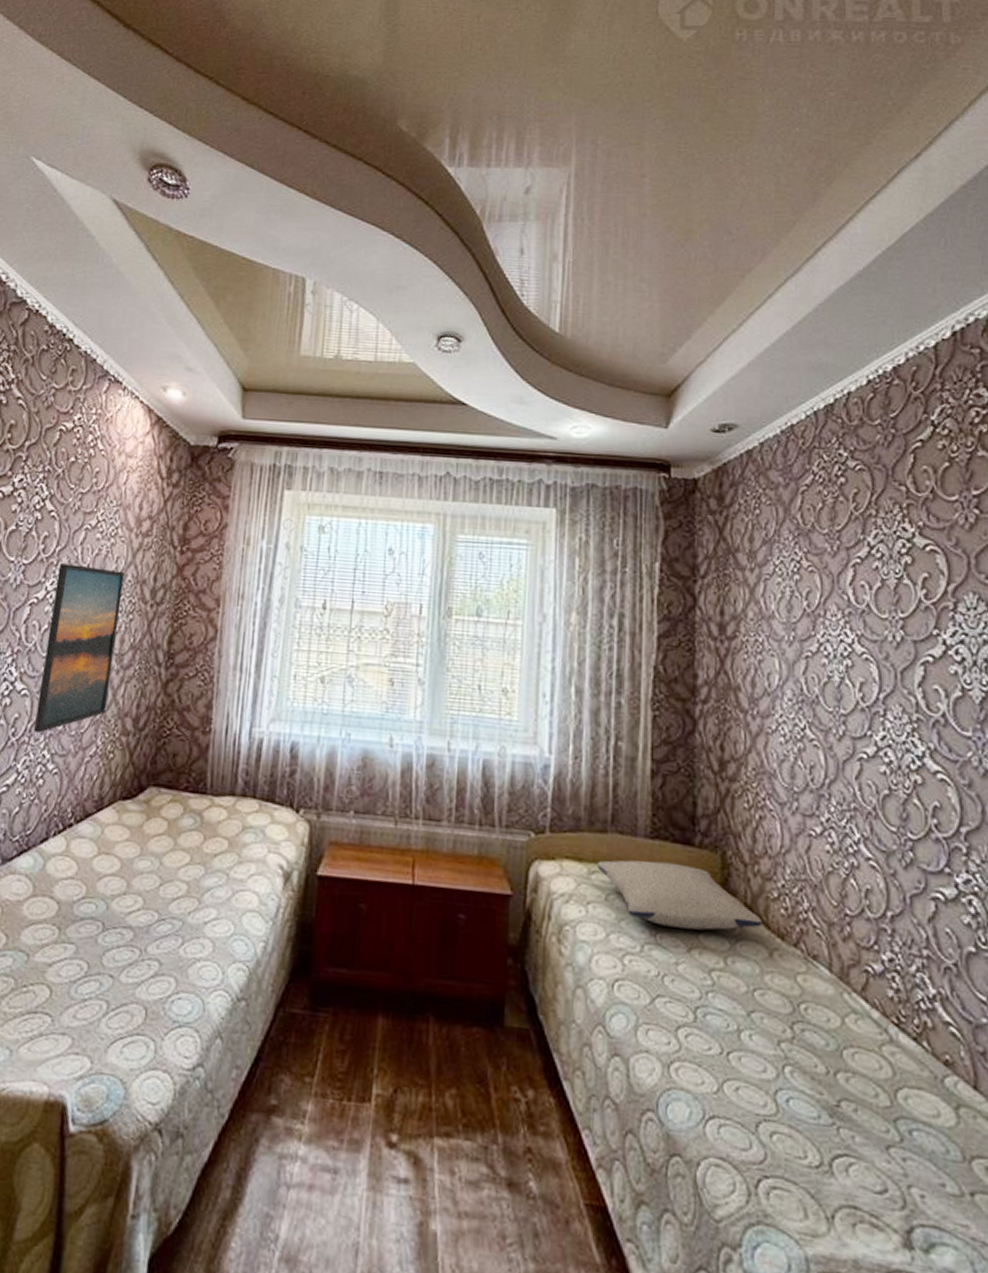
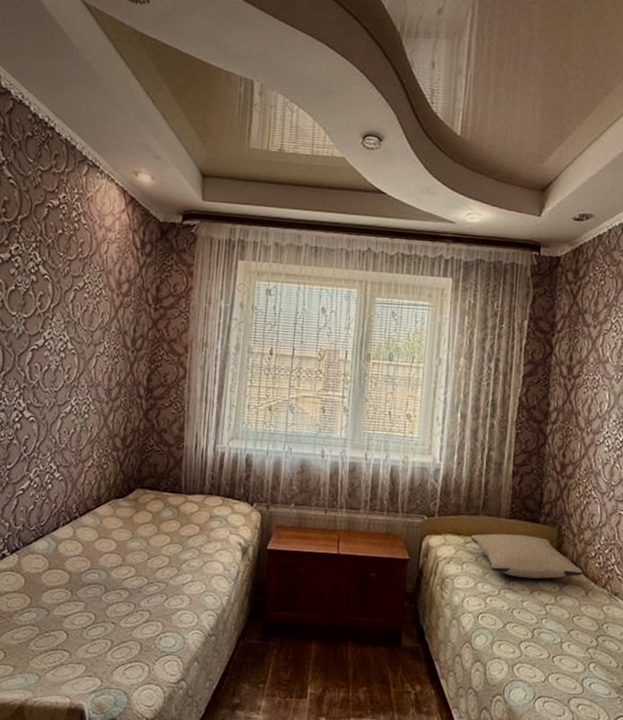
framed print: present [34,563,125,733] -> none [42,317,109,450]

